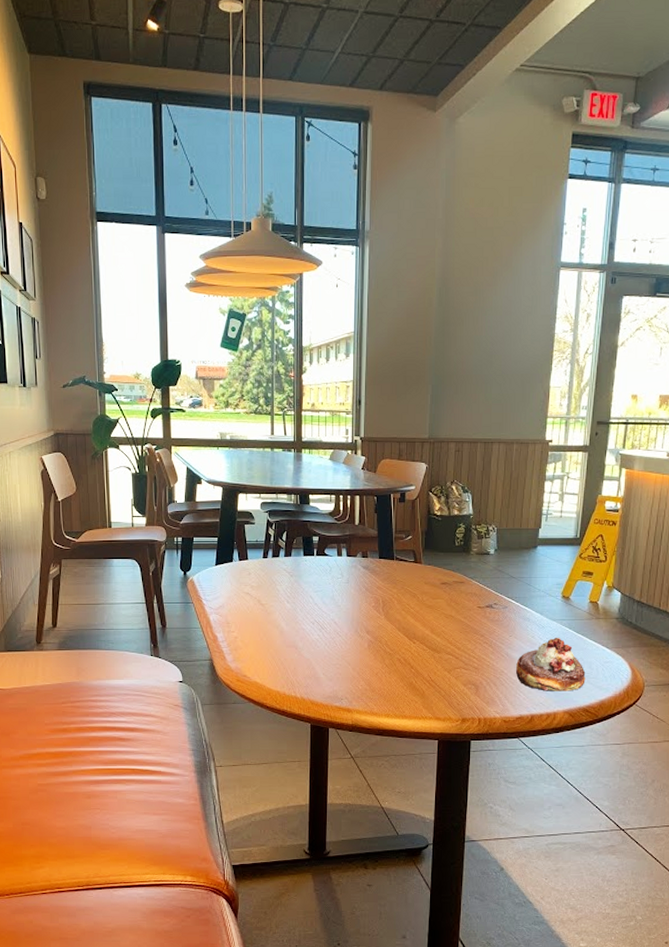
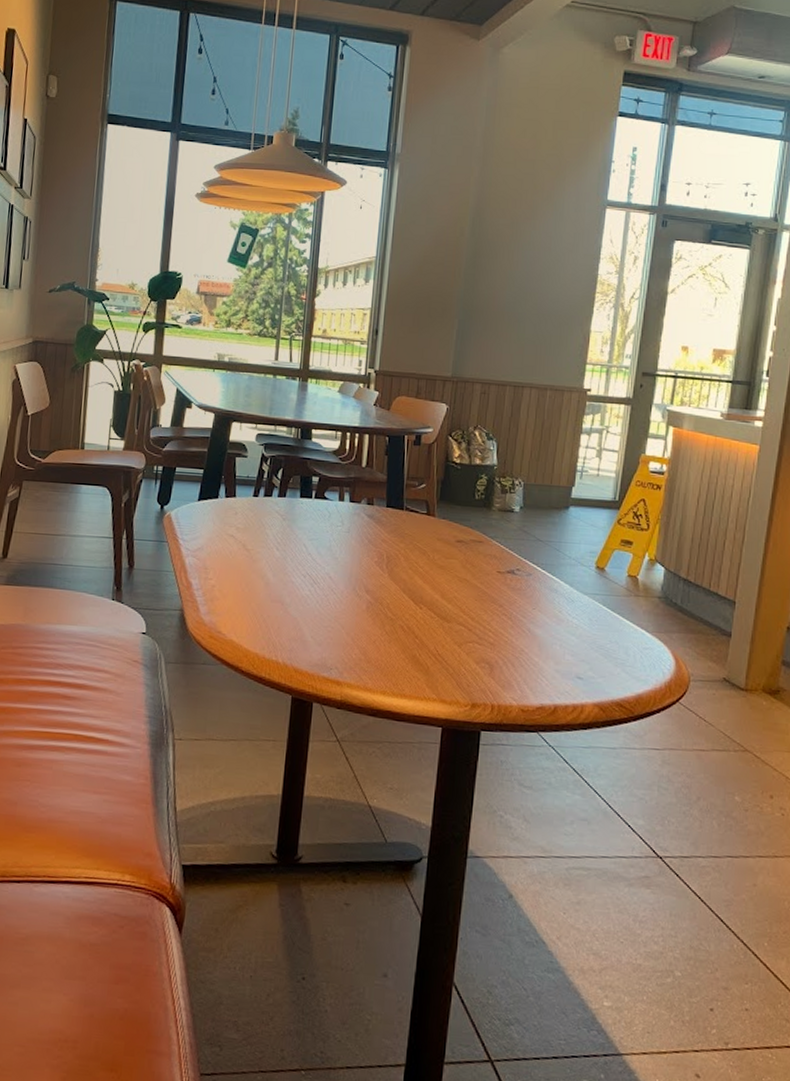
pastry: present [516,637,586,691] -> none [538,614,621,680]

